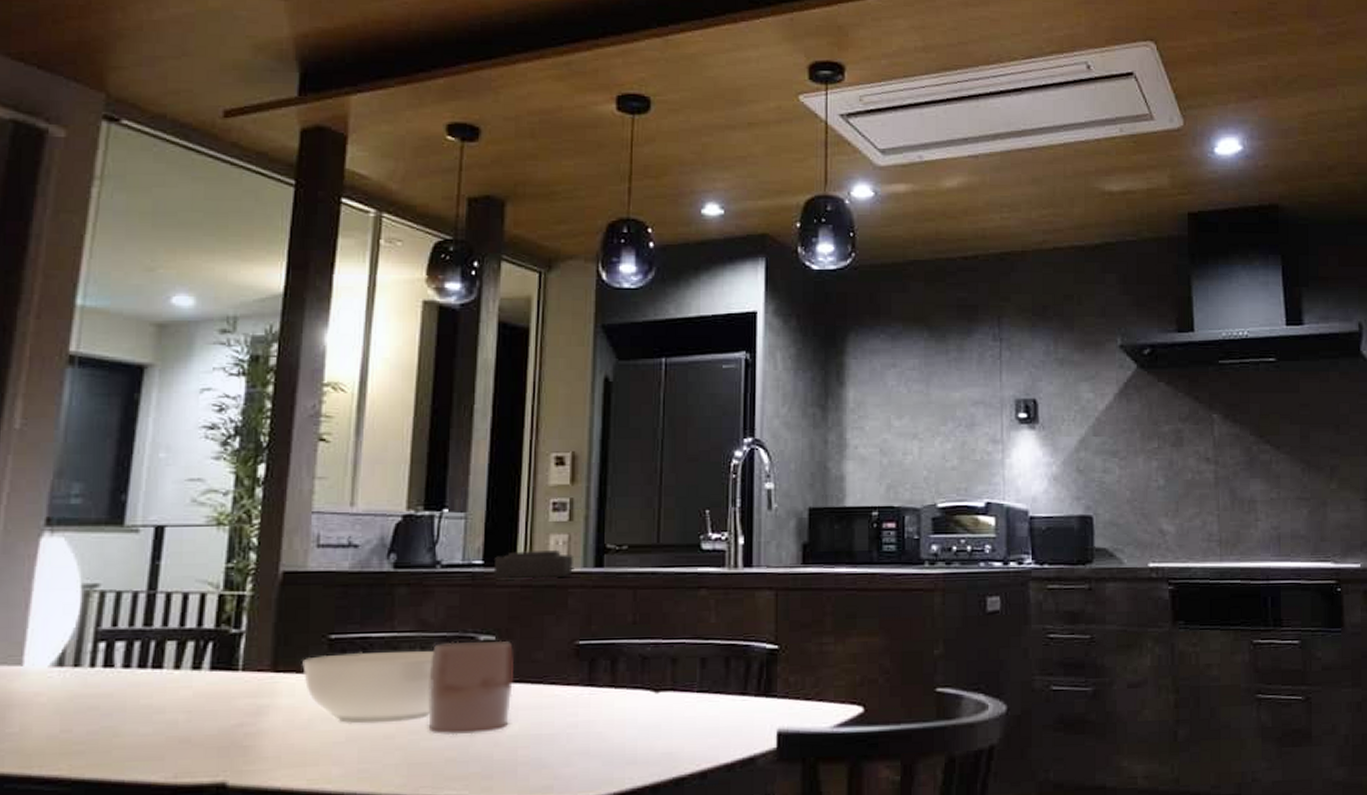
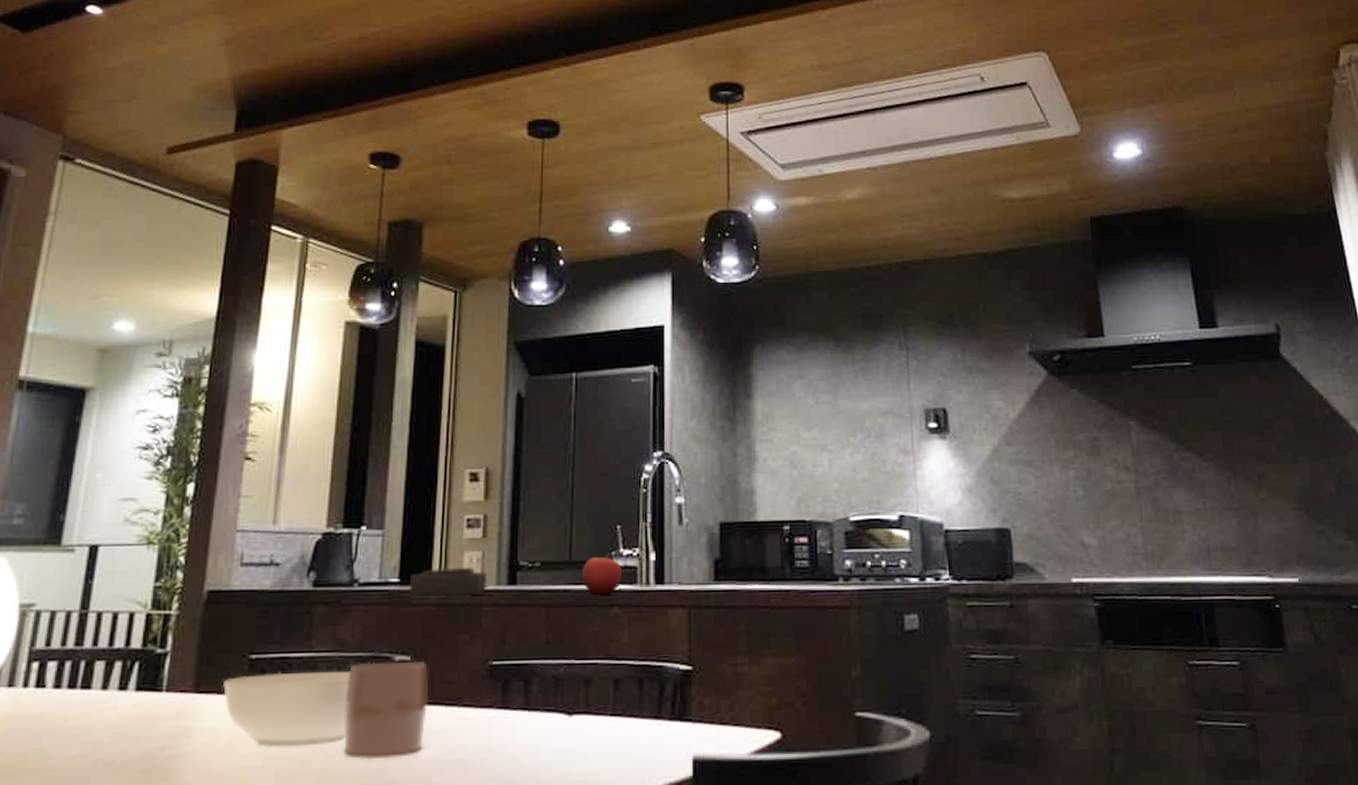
fruit: none [670,536,711,579] -> present [582,553,623,596]

